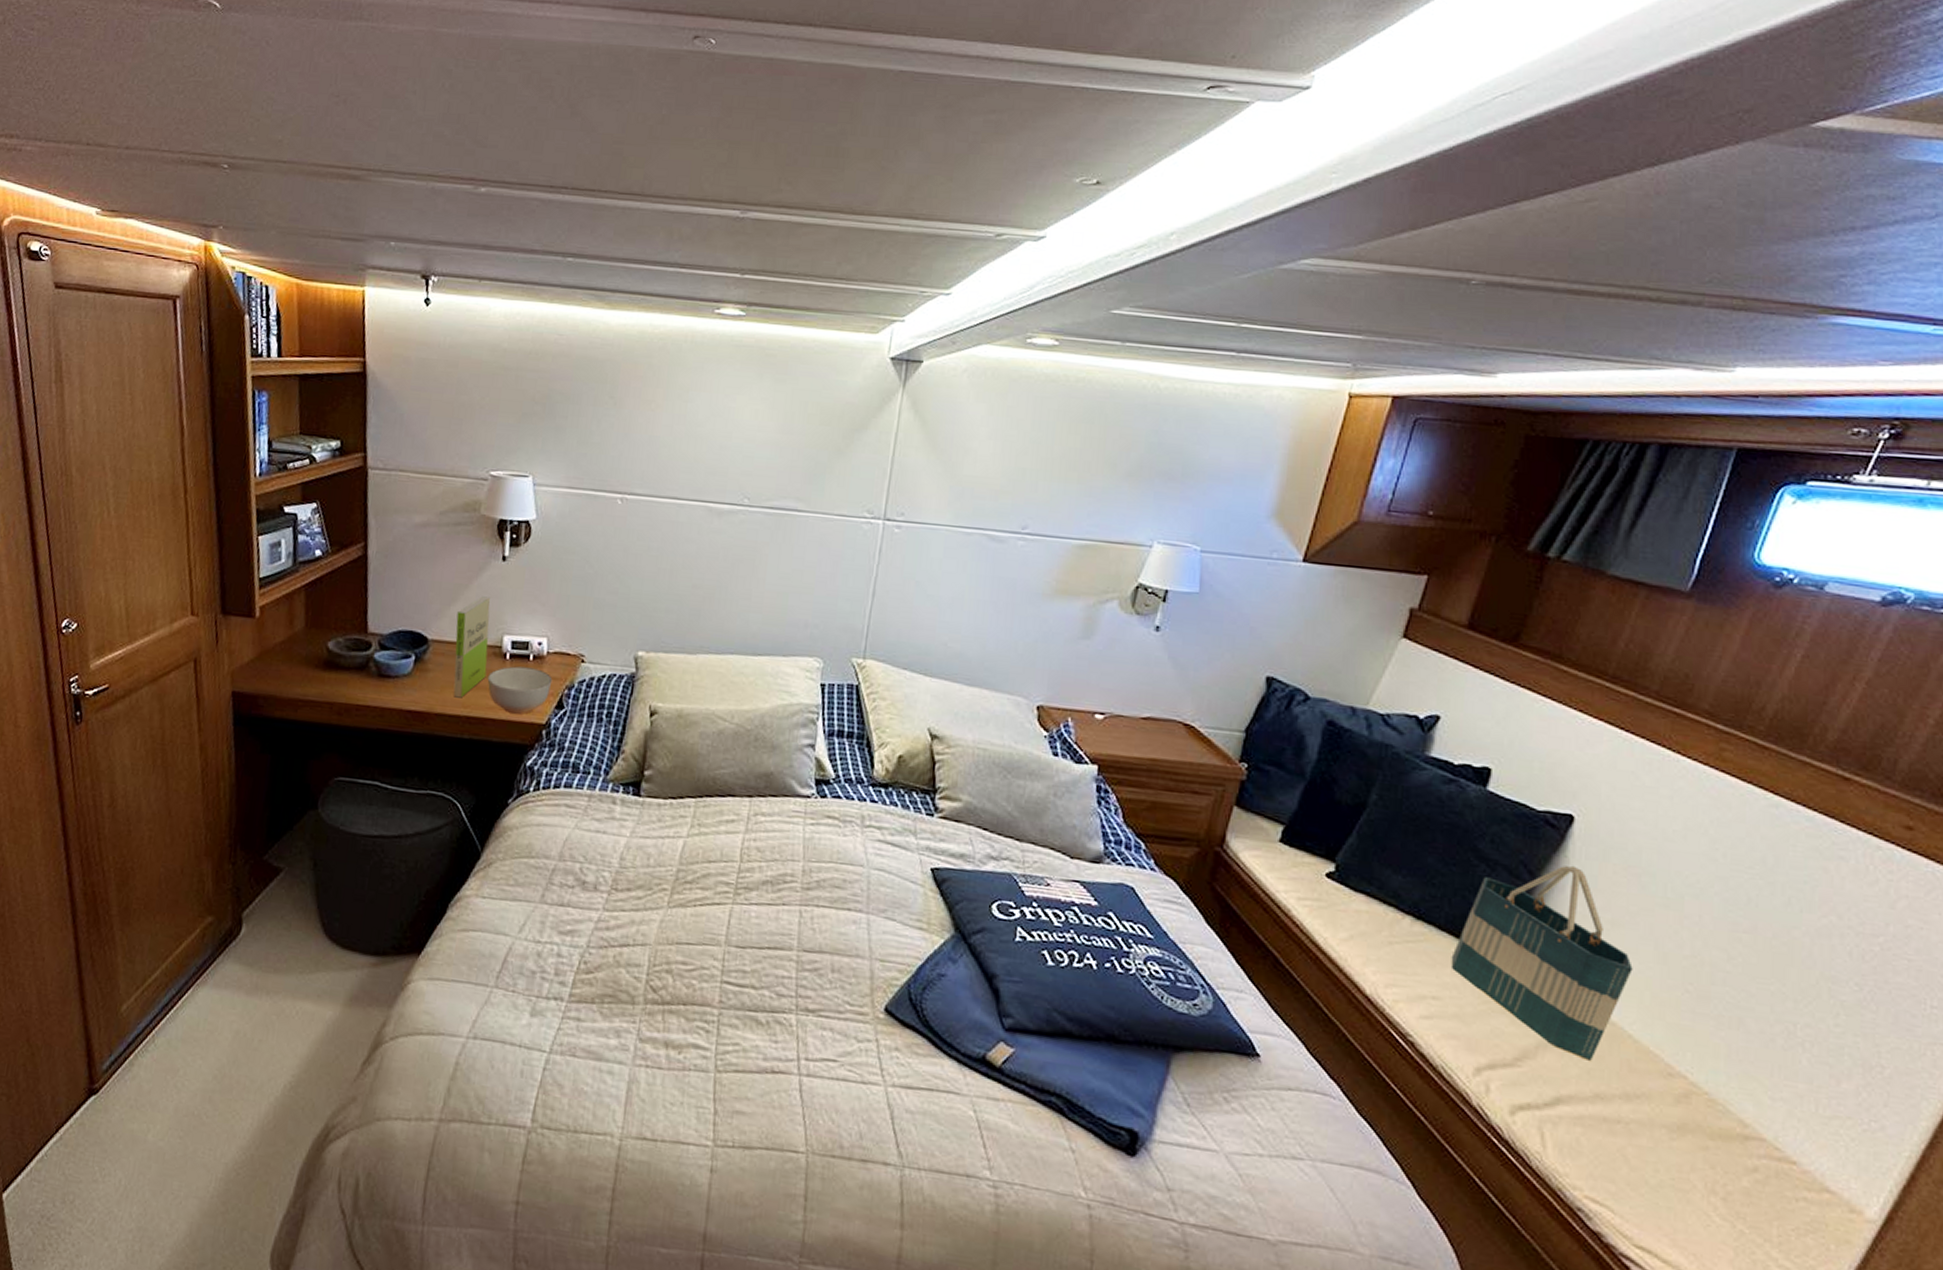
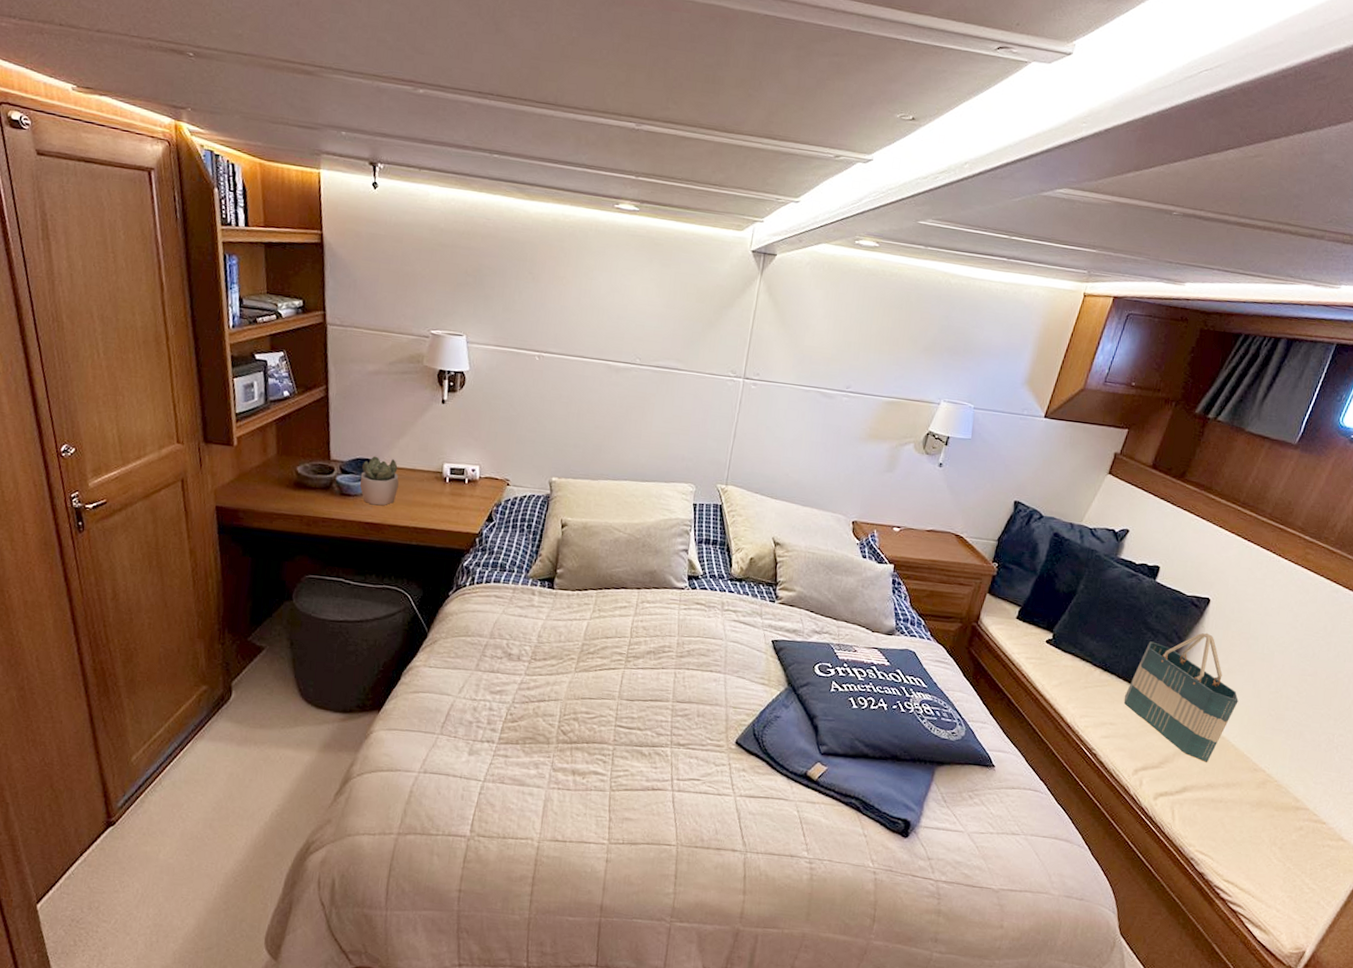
succulent plant: none [401,627,449,689] -> present [359,456,399,506]
book: present [453,596,490,698] -> none [403,432,433,513]
bowl: present [487,666,553,715] -> none [431,488,484,526]

